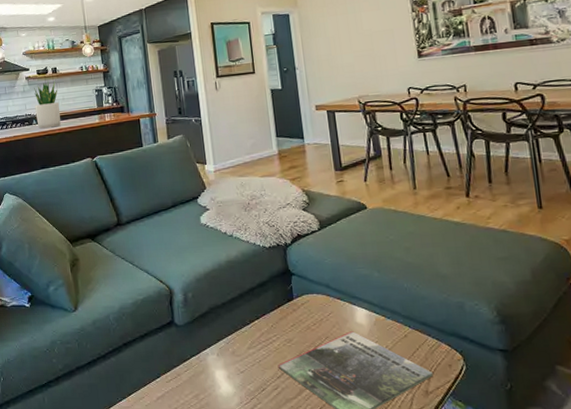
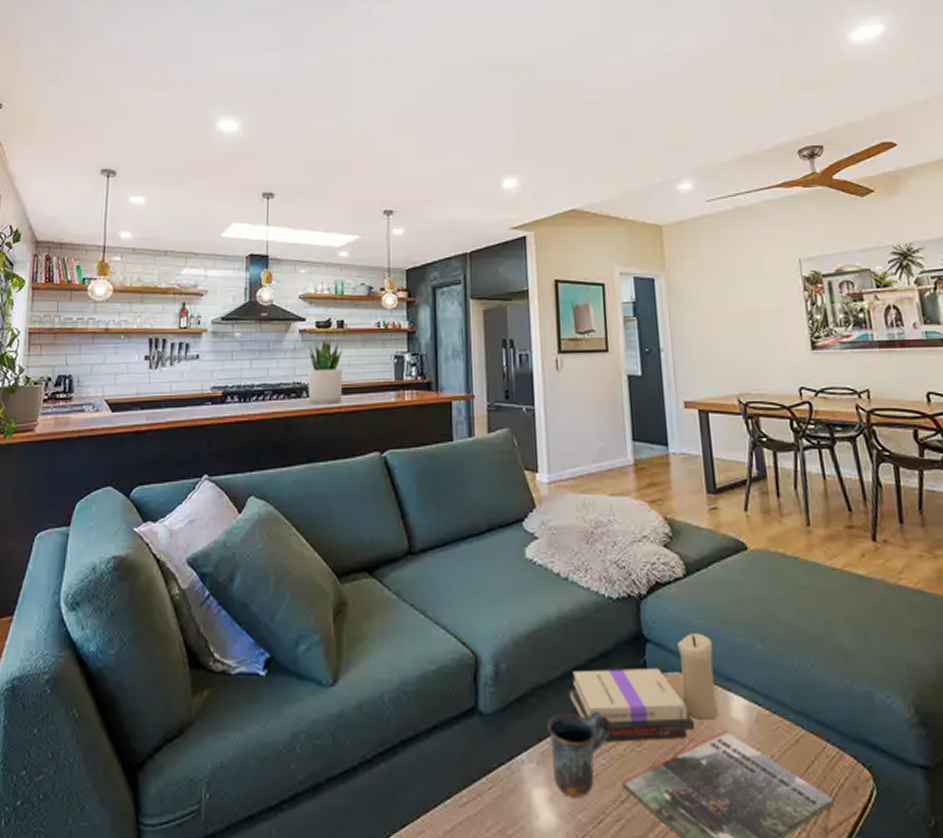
mug: none [222,322,269,375] -> present [546,712,611,797]
books: none [237,292,330,341] -> present [569,669,696,743]
candle: none [314,268,346,324] -> present [676,633,718,720]

